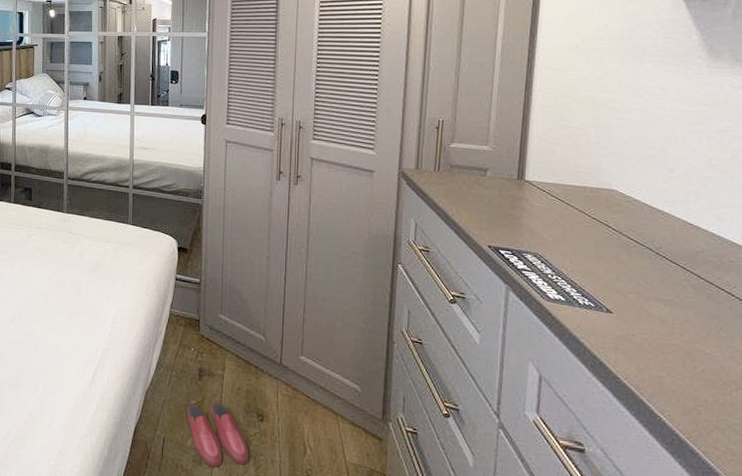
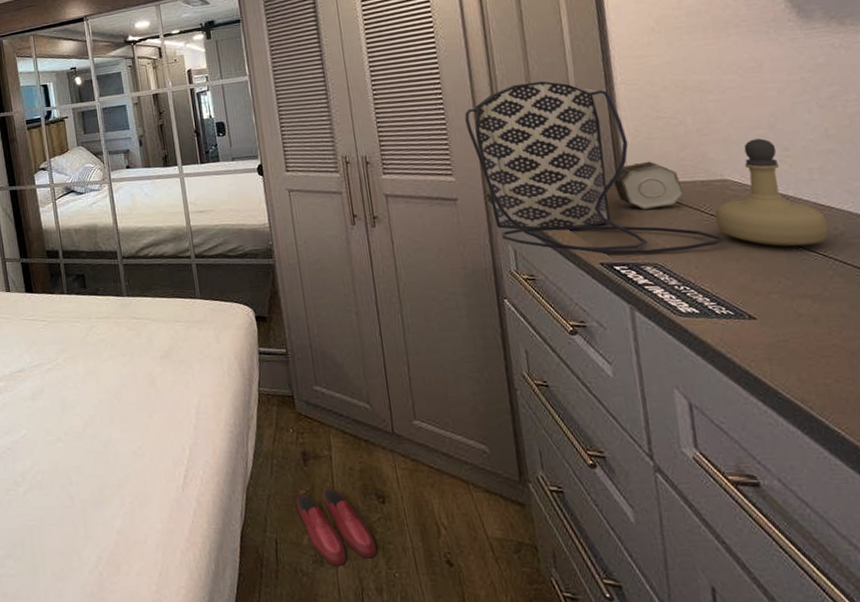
handbag: none [394,77,601,246] -> present [464,81,726,255]
jewelry box: none [515,163,574,206] -> present [614,161,684,209]
perfume bottle: none [596,158,693,257] -> present [714,138,830,247]

